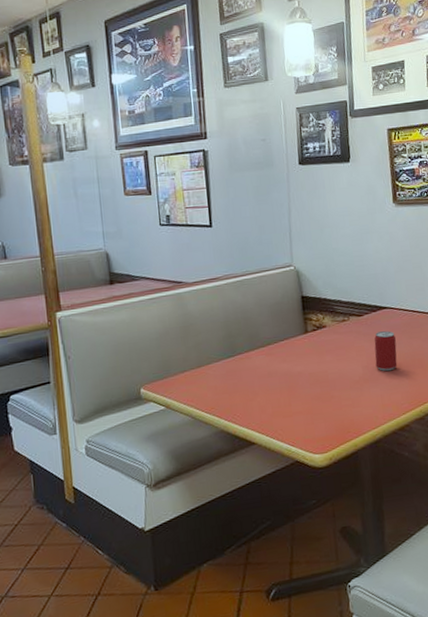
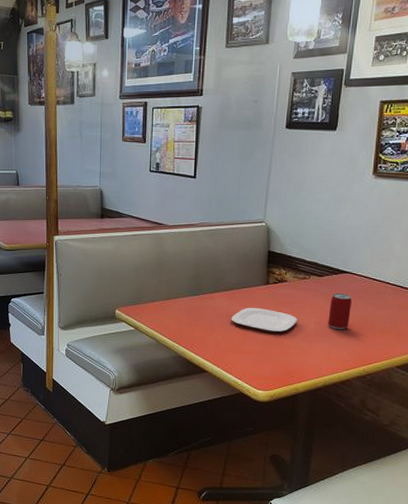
plate: none [273,360,344,386] -> present [231,308,297,333]

